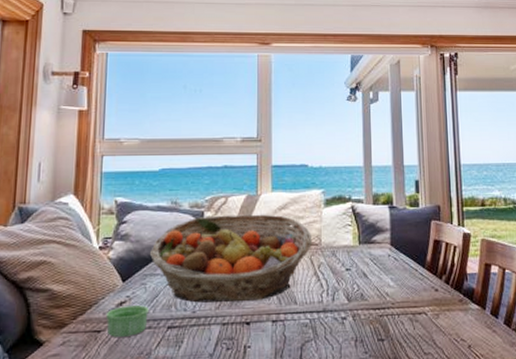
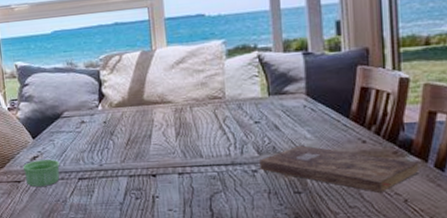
fruit basket: present [149,214,313,303] -> none [53,69,216,157]
bible: none [349,293,480,339] -> present [260,145,420,193]

